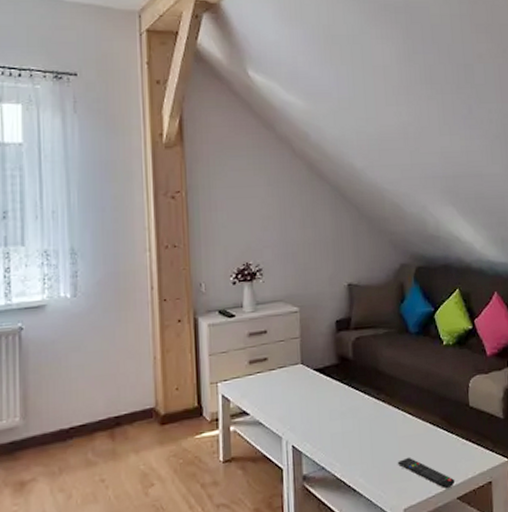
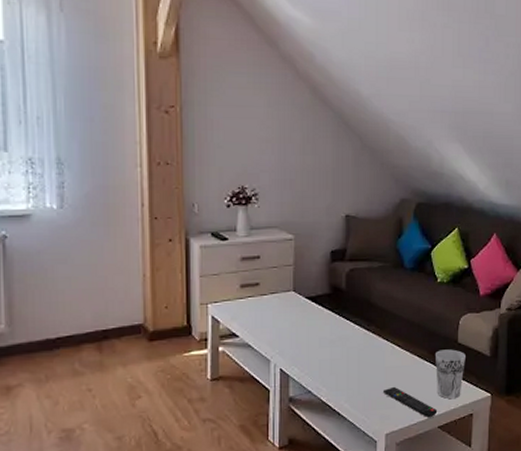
cup: none [448,413,479,468] -> present [436,349,466,400]

